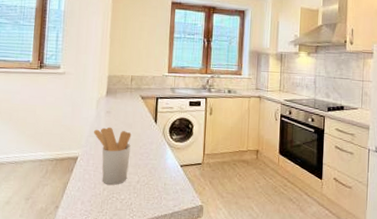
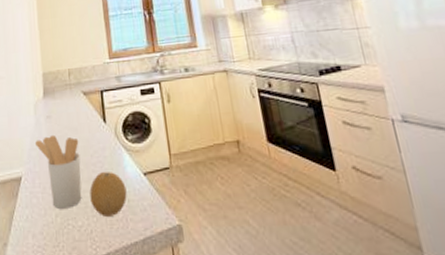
fruit: none [134,161,165,194] -> present [89,172,127,217]

